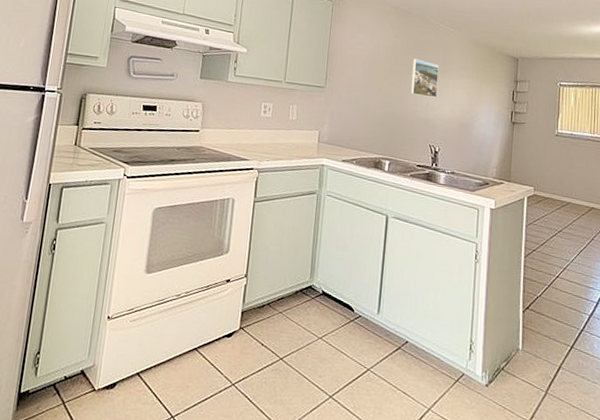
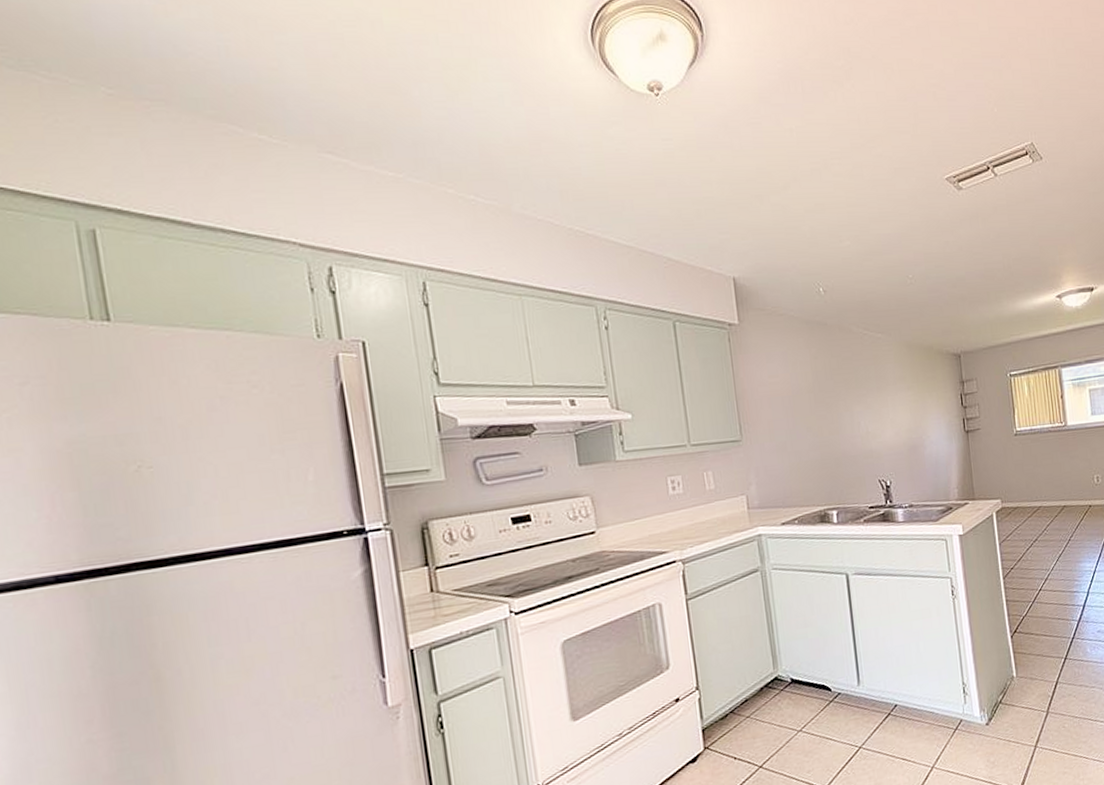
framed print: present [410,59,439,98] -> none [840,380,876,425]

